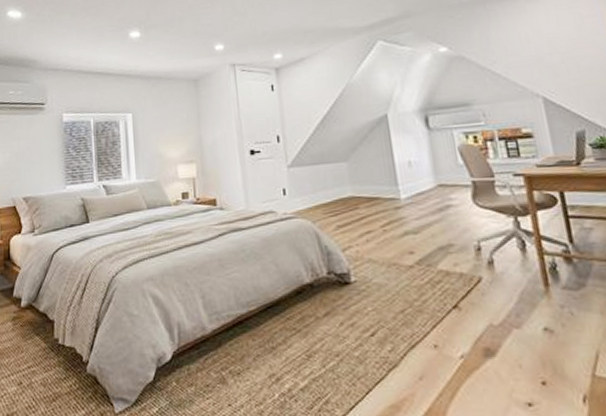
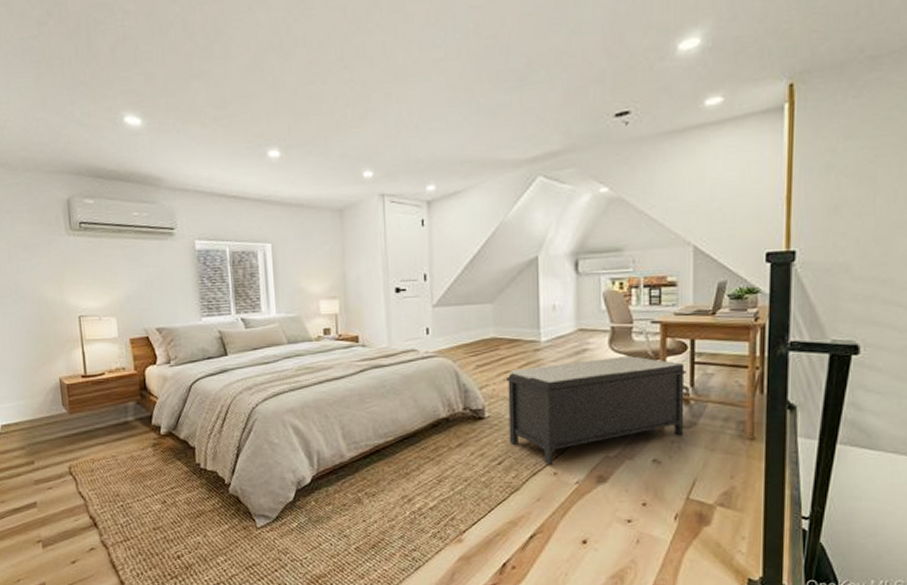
bench: none [369,211,573,337] -> present [506,356,686,466]

